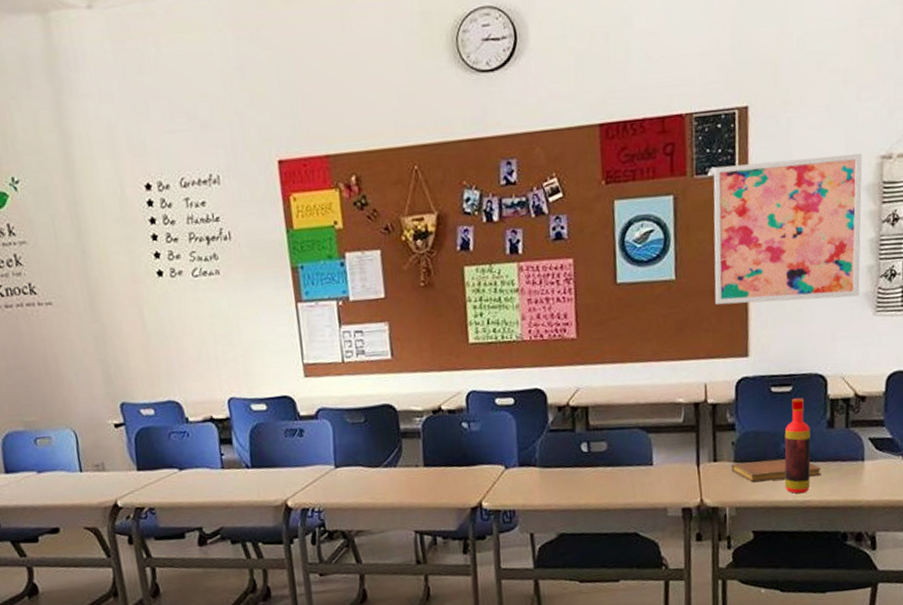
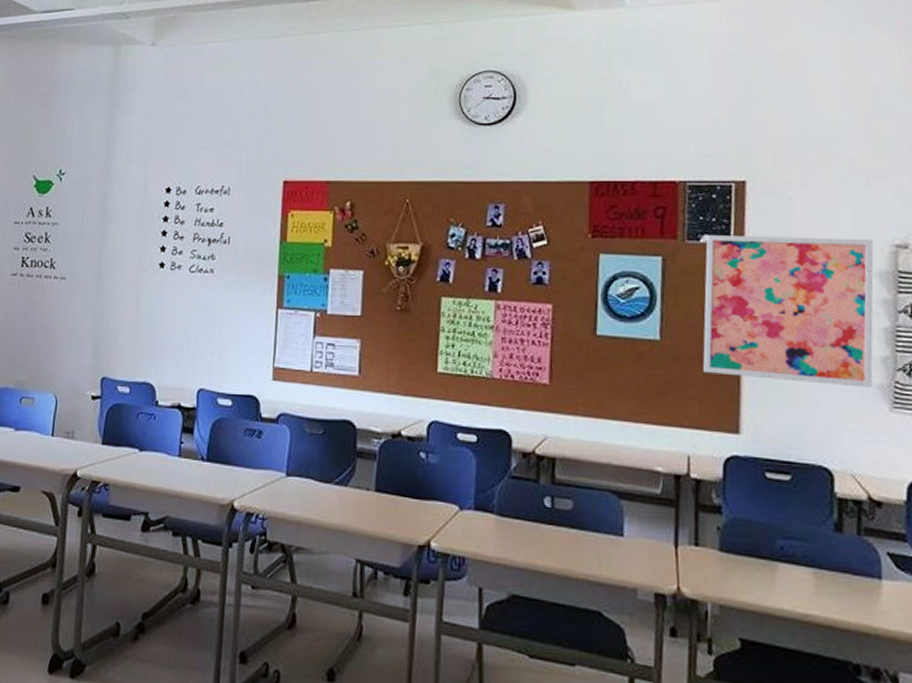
notebook: present [731,458,822,483] -> none [716,552,827,587]
bottle: present [784,397,811,494] -> none [780,488,814,605]

